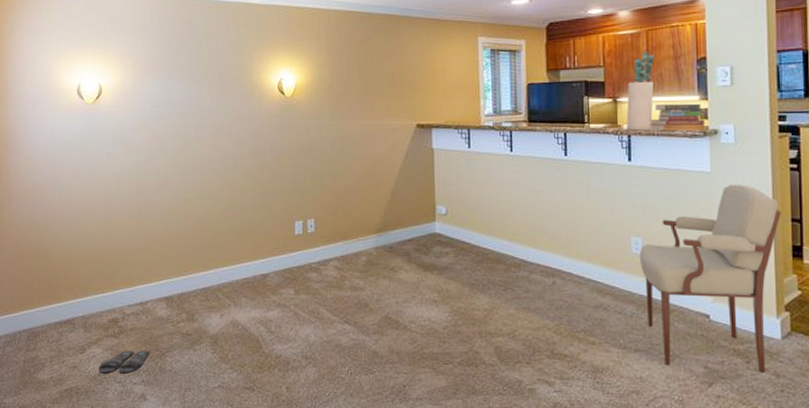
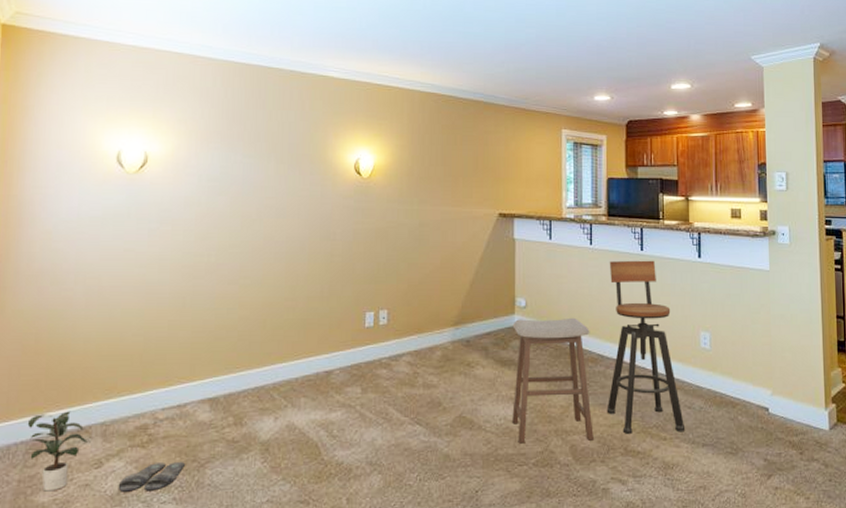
potted plant: none [27,306,73,371] -> present [27,411,88,492]
bar stool: none [434,224,518,344] -> present [512,317,594,444]
bar stool: none [531,165,615,337] -> present [606,260,684,434]
vase: present [626,48,655,132] -> none [697,151,723,230]
armchair: present [639,185,782,373] -> none [707,283,829,463]
books: present [650,103,705,132] -> none [718,205,765,232]

